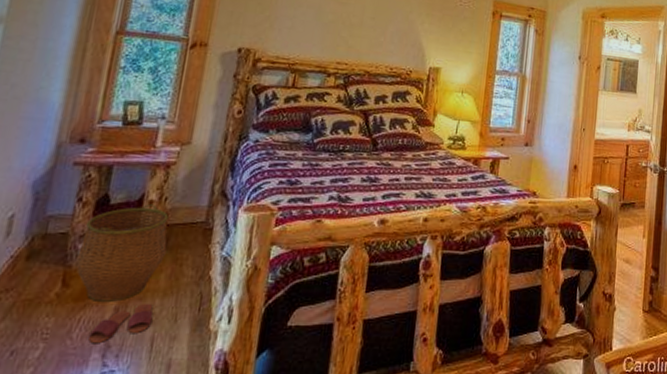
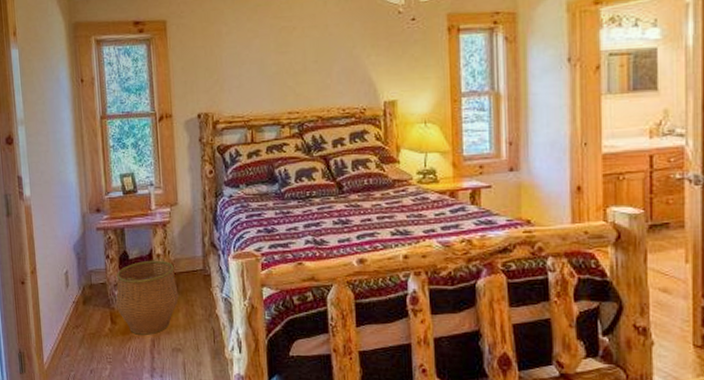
slippers: present [88,303,153,344] -> none [139,336,181,367]

